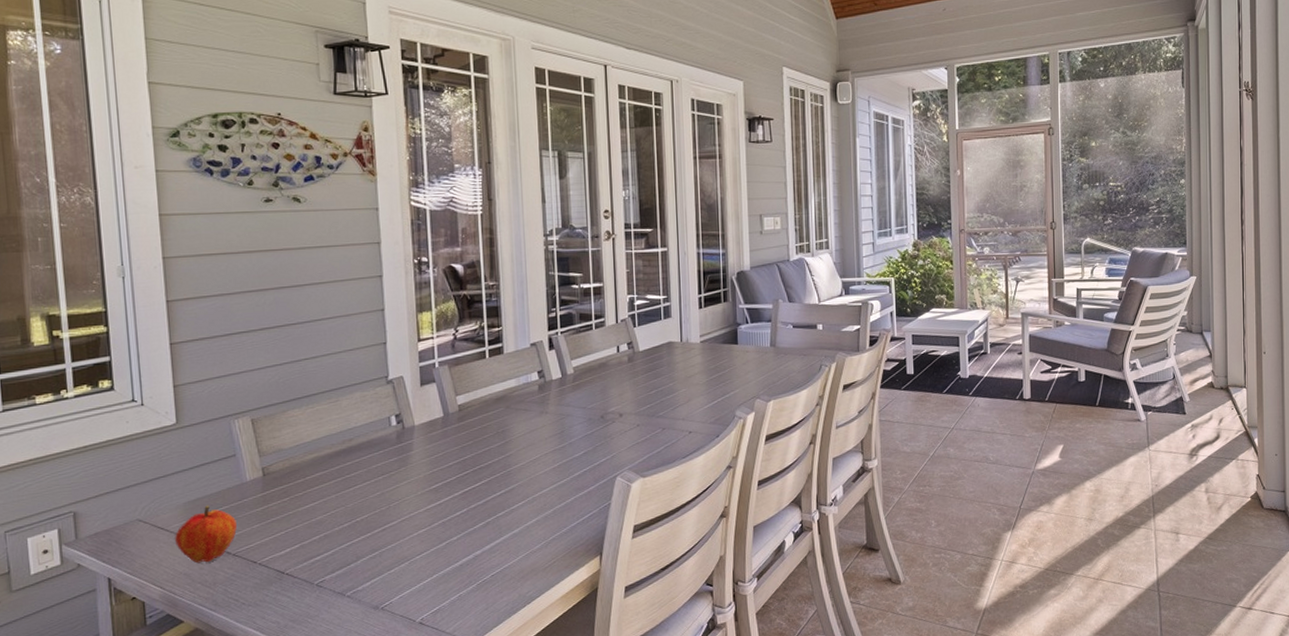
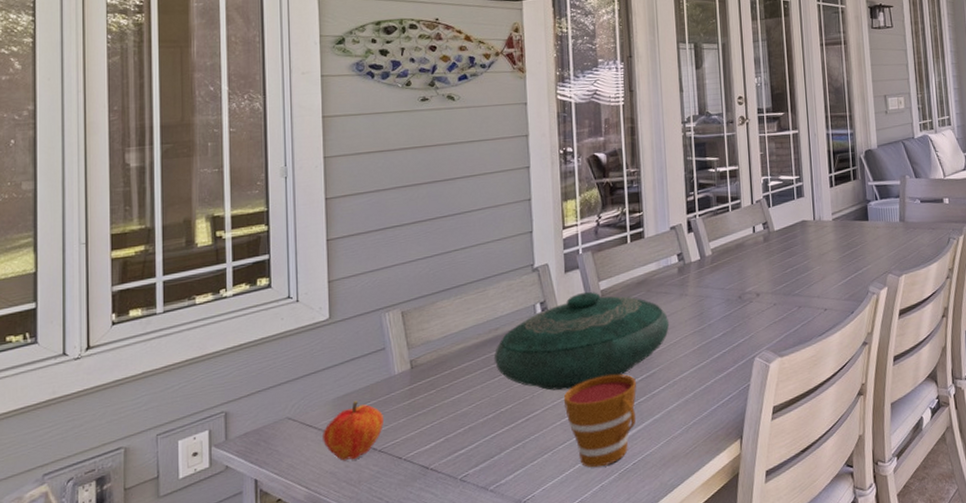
decorative bowl: none [348,405,530,503] -> present [493,291,670,391]
cup: none [420,488,495,578] -> present [563,374,636,468]

